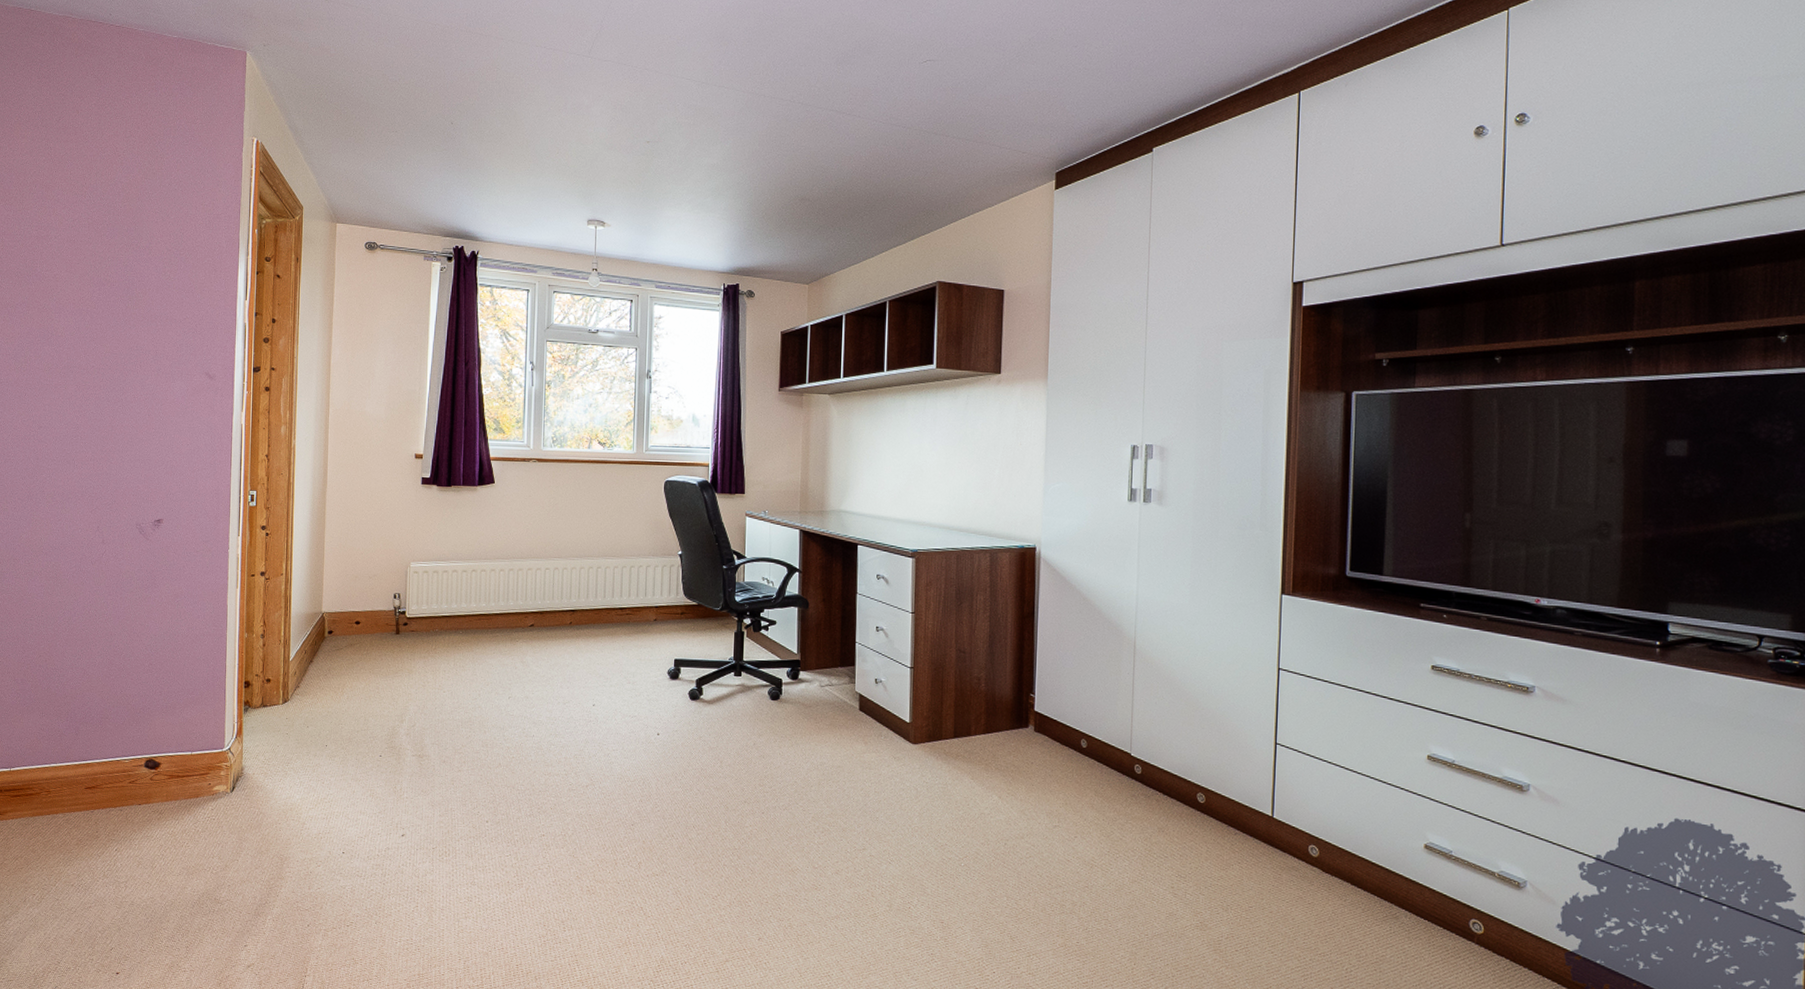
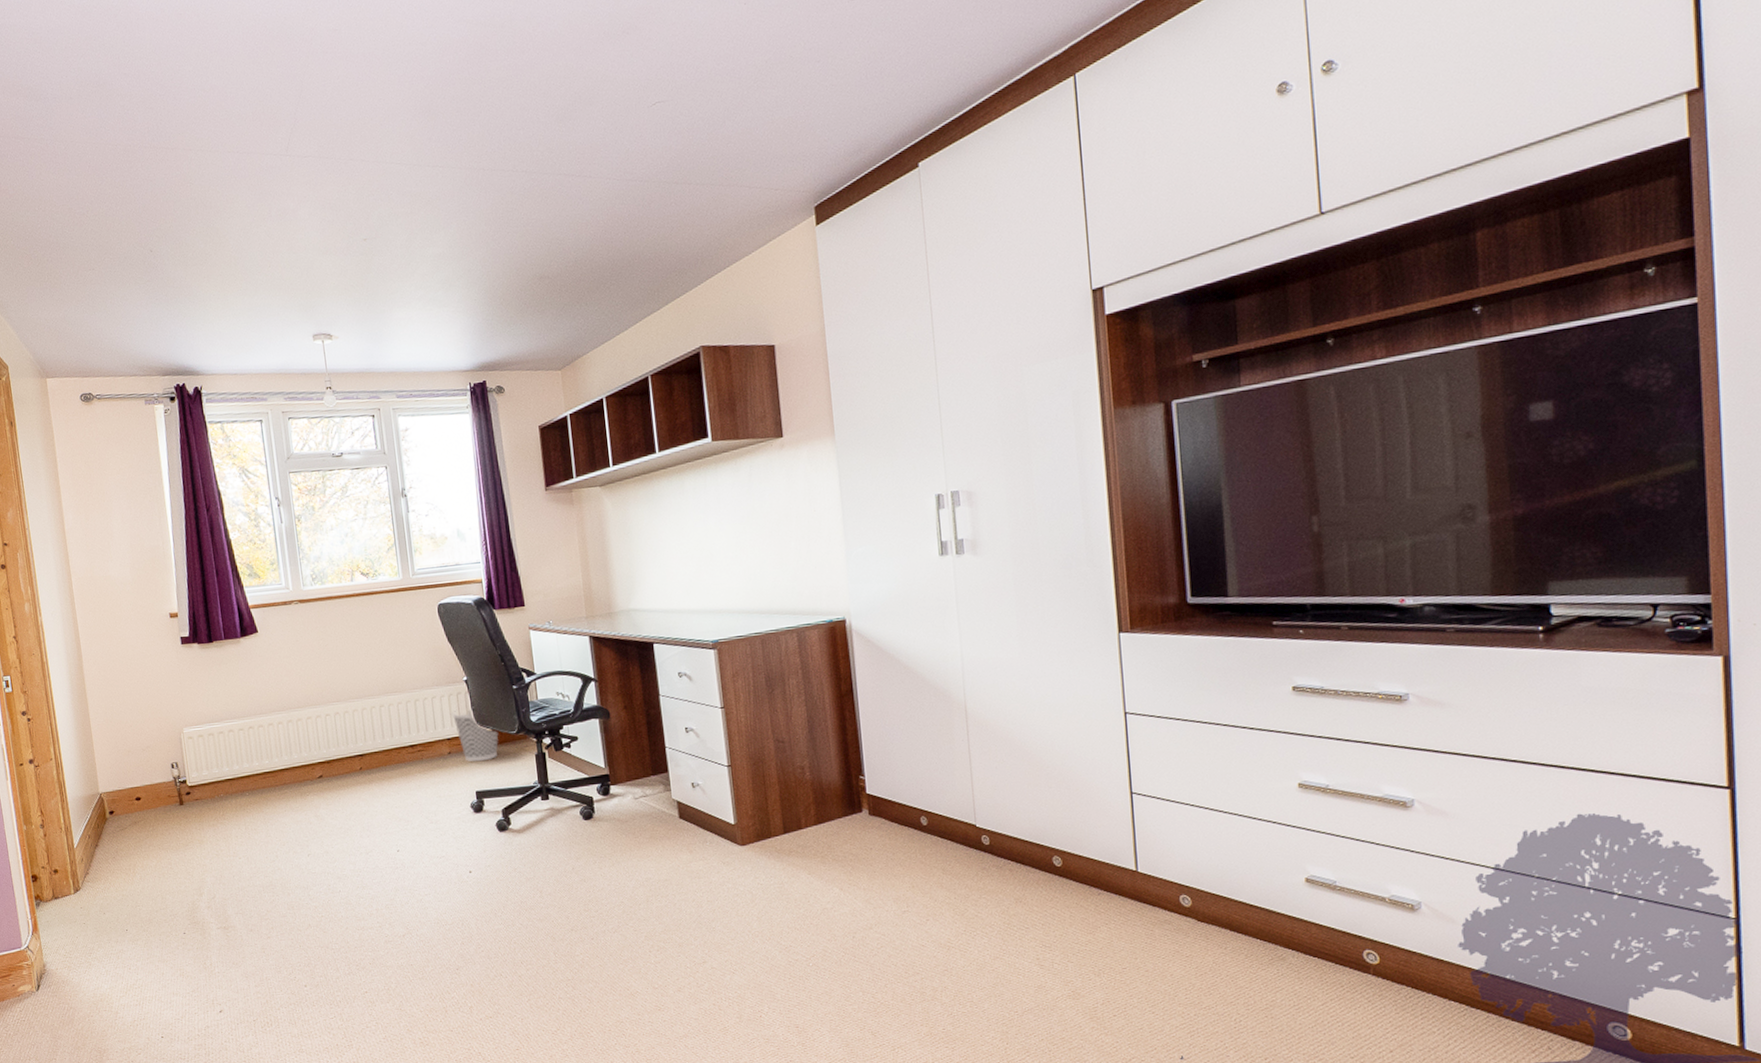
wastebasket: none [662,581,704,632] -> present [451,709,499,762]

